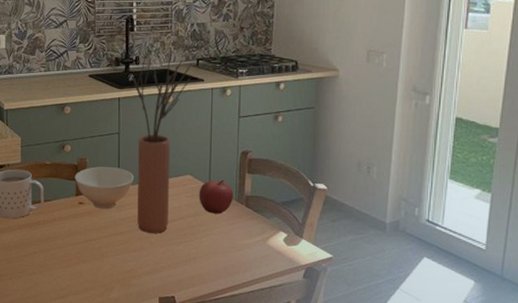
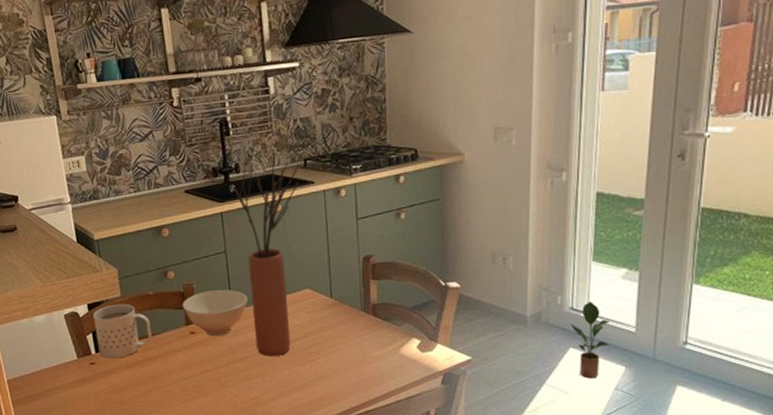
fruit: present [199,179,234,214] -> none [320,289,359,328]
potted plant: none [426,216,462,289] -> present [571,301,610,379]

